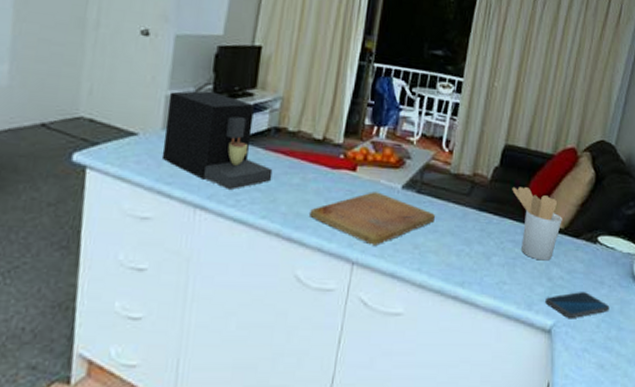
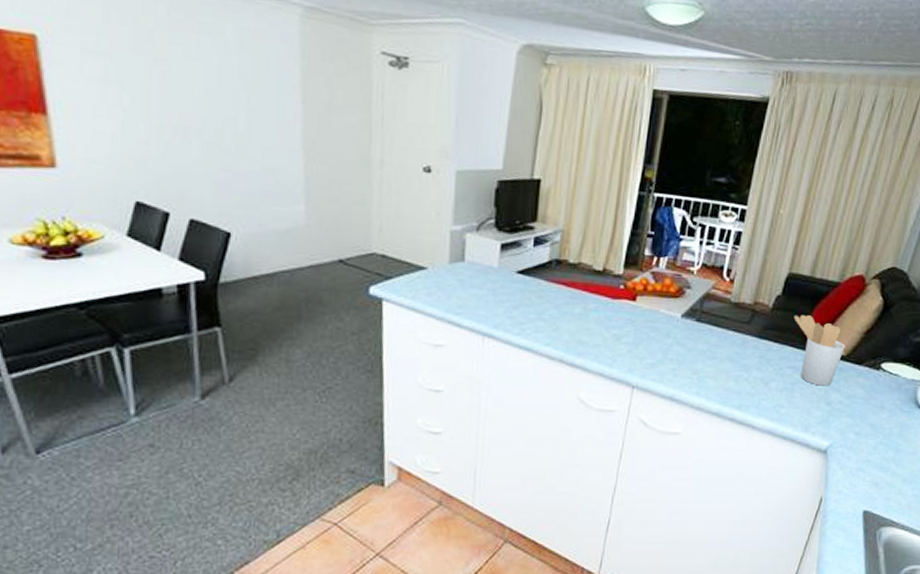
coffee maker: present [161,91,273,190] -> none [450,225,555,319]
cutting board: present [310,192,436,246] -> none [591,320,715,371]
smartphone: present [545,292,610,318] -> none [822,416,889,440]

